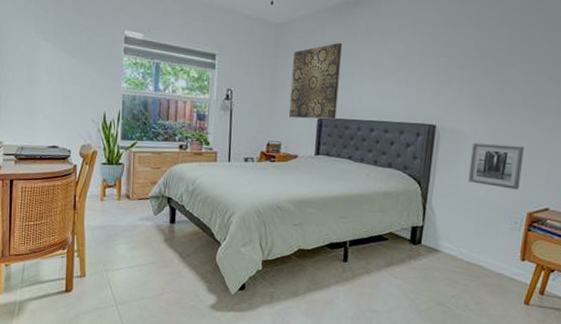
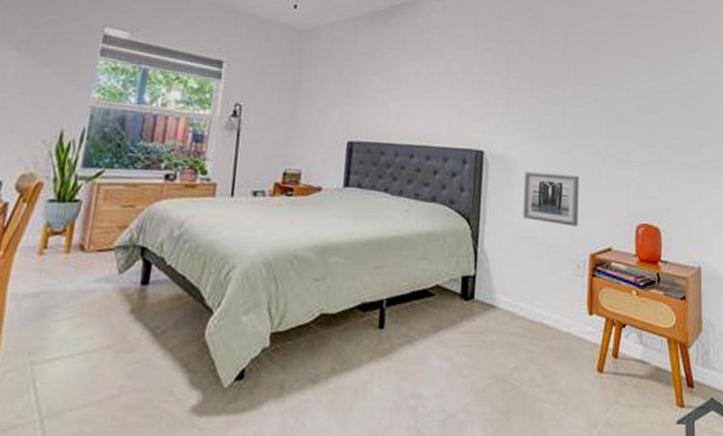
wall art: present [288,42,342,119] -> none [311,54,376,143]

